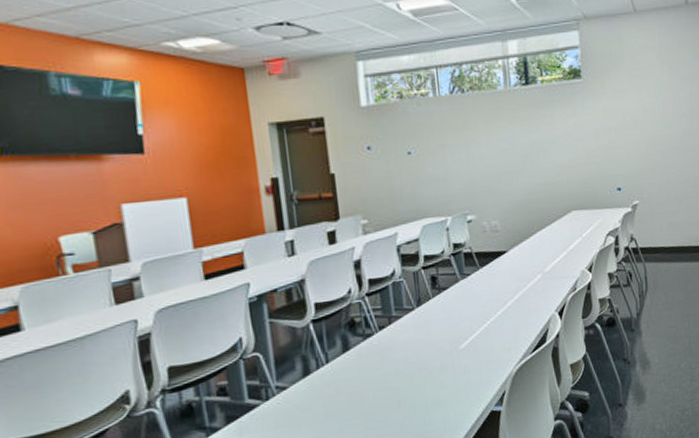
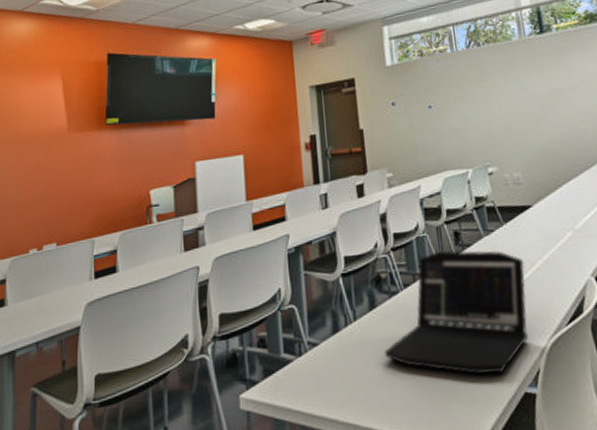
laptop: none [358,292,498,402] -> present [384,251,528,376]

